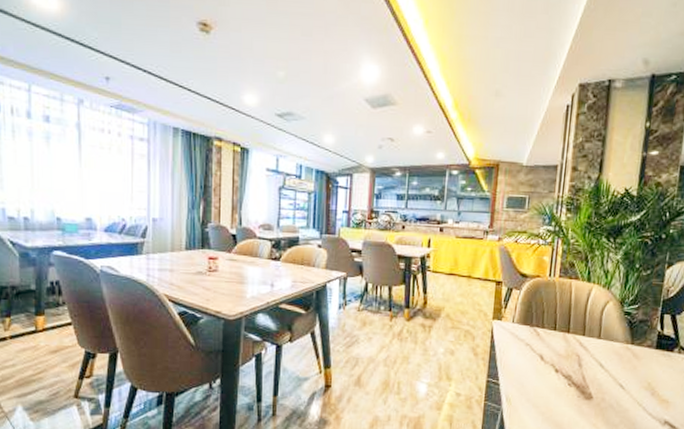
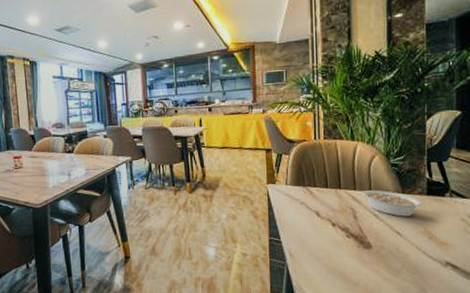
legume: none [591,338,652,369] -> present [362,190,425,217]

